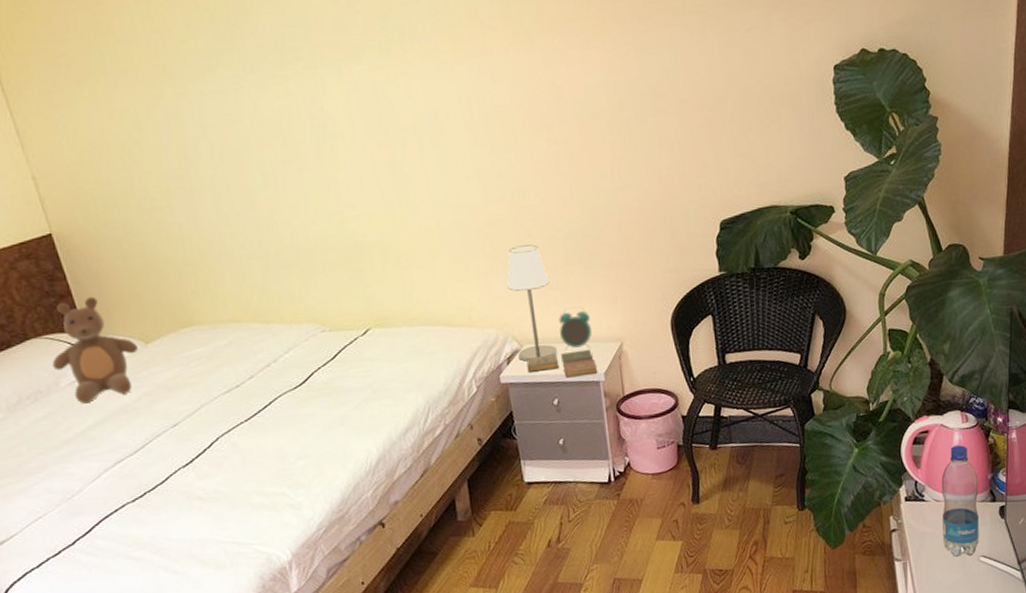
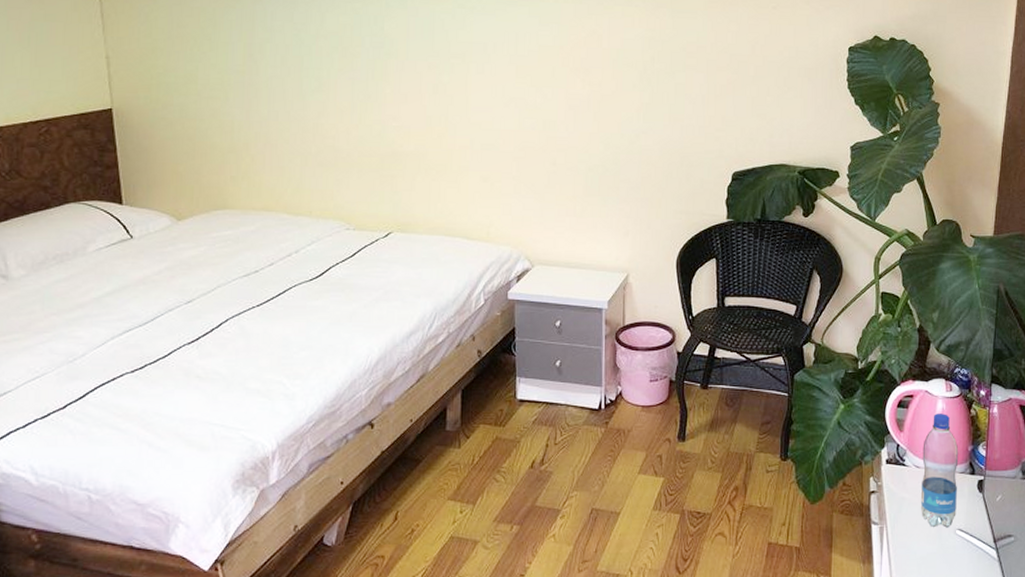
teddy bear: present [52,296,138,404] -> none [84,170,169,271]
table lamp: present [507,244,558,362] -> none [528,172,567,281]
book: present [526,349,598,378] -> none [535,276,602,302]
alarm clock: present [559,305,593,352] -> none [571,233,602,278]

